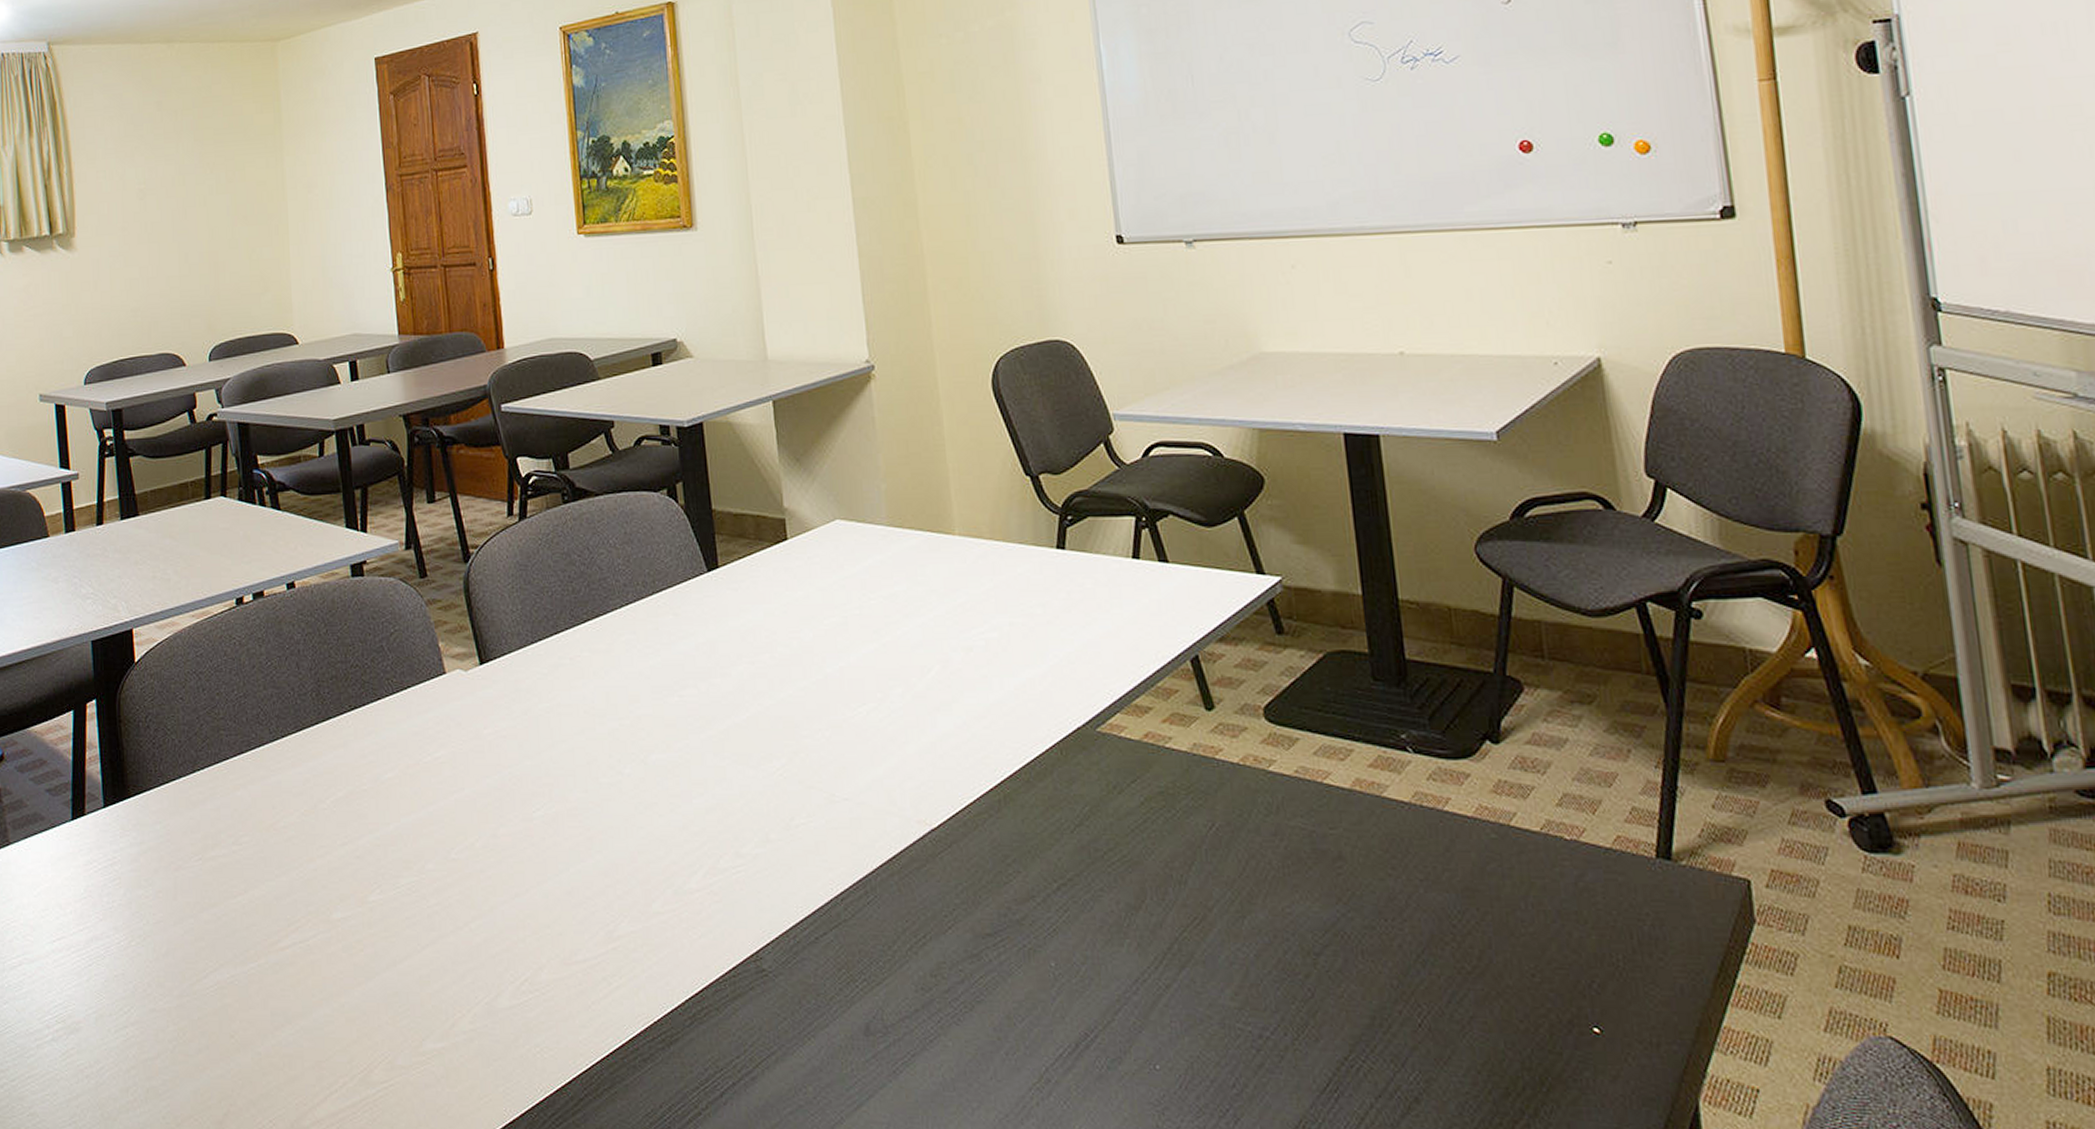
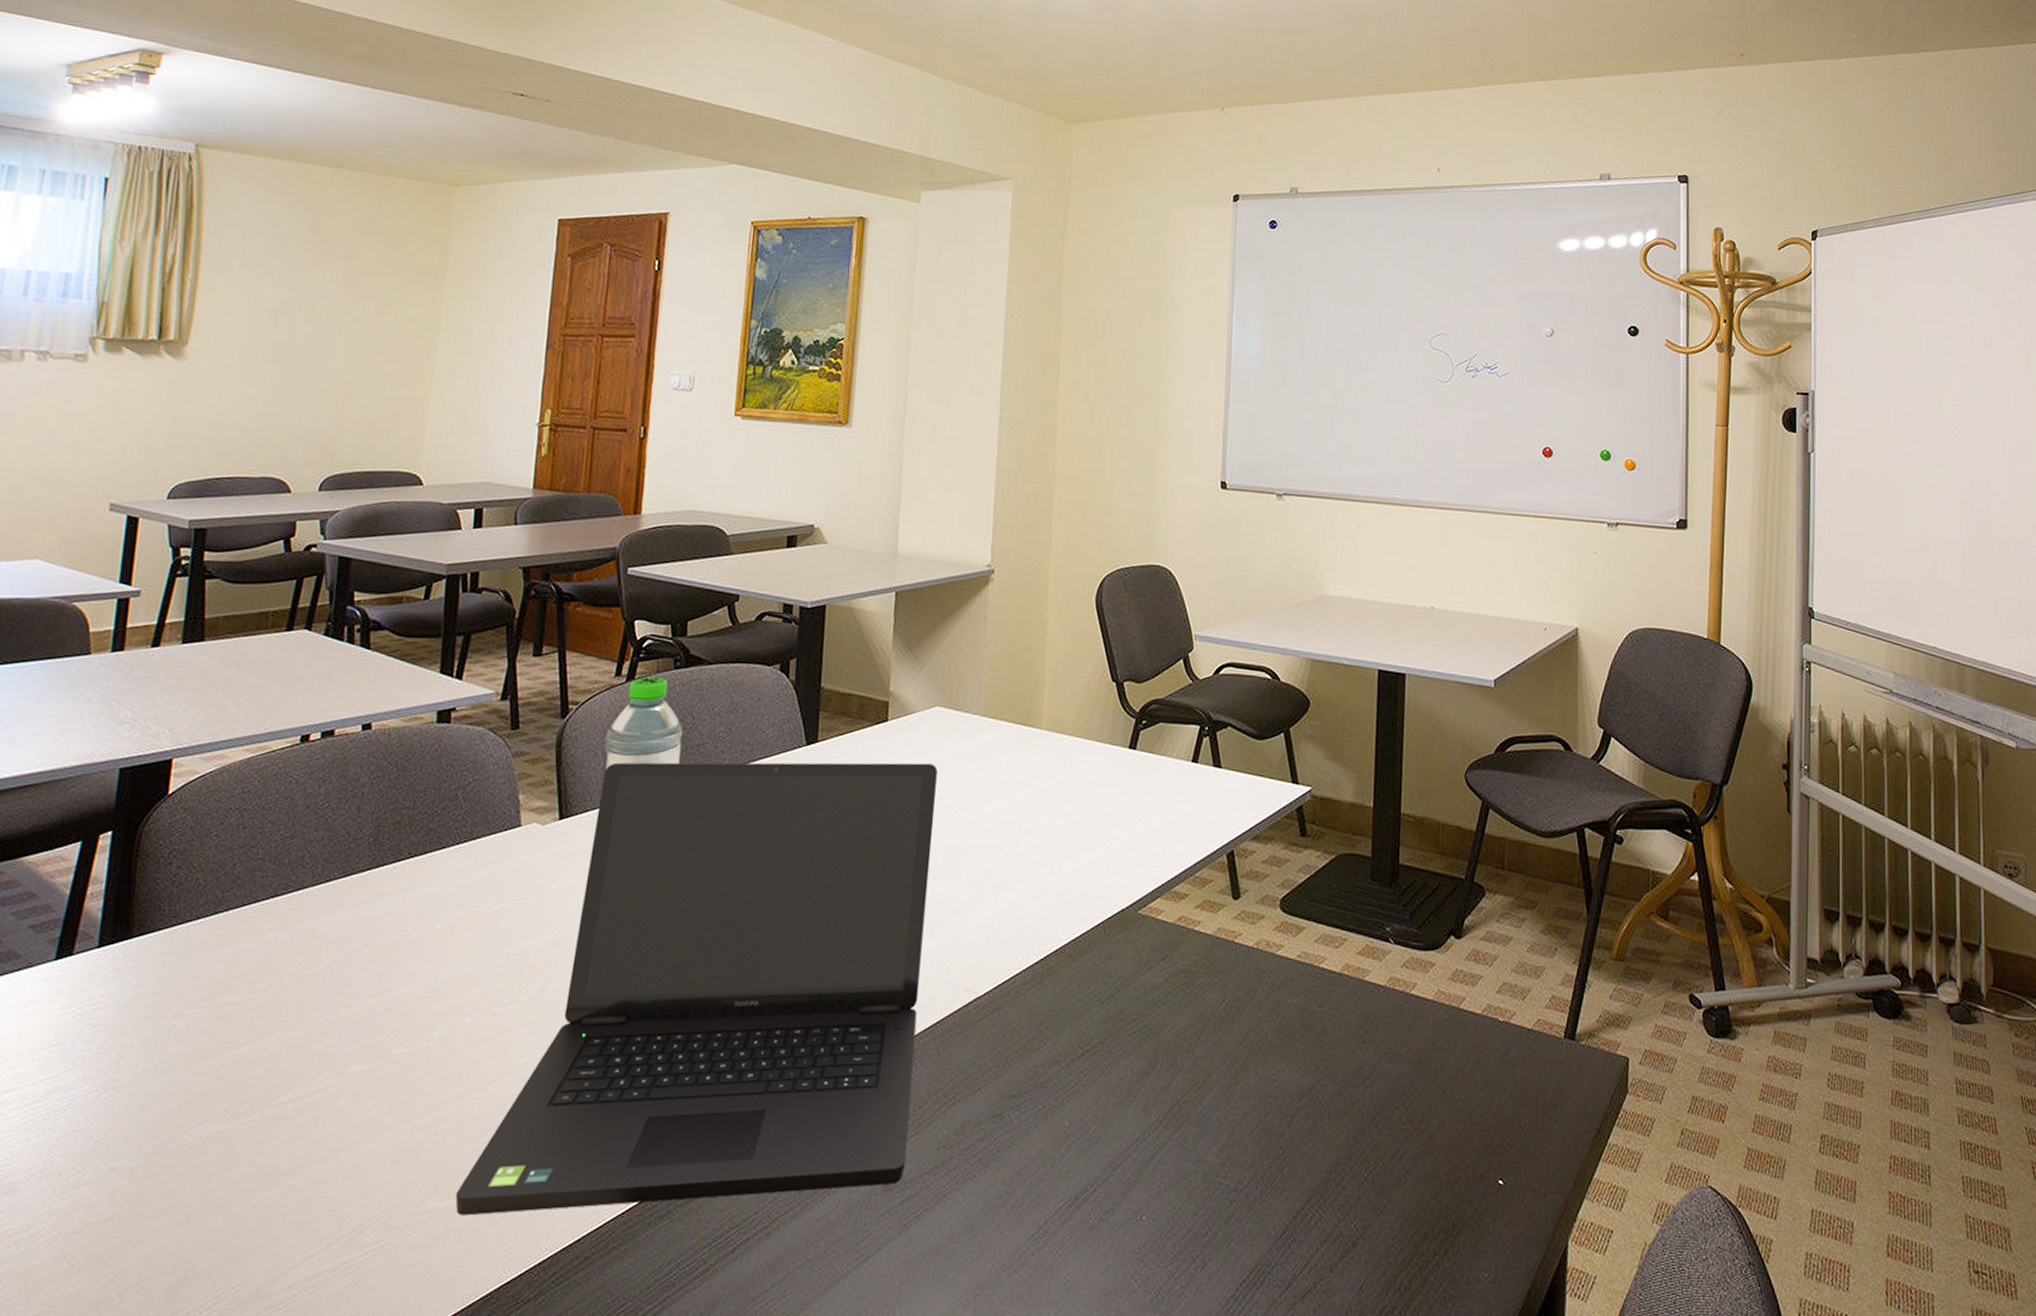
laptop: none [449,582,884,1057] -> present [455,762,938,1216]
water bottle: none [509,513,584,632] -> present [601,676,683,790]

